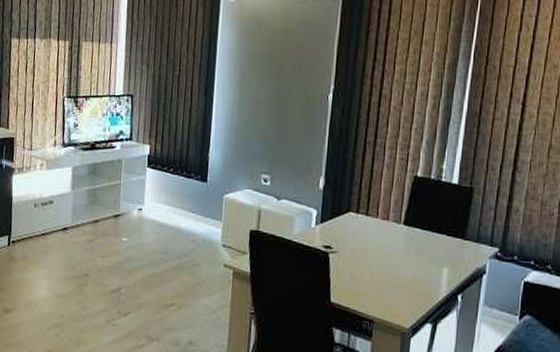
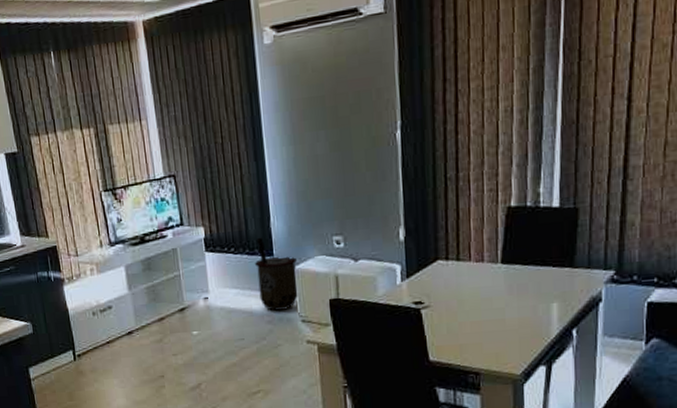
trash can: none [188,163,227,233] -> present [255,237,298,311]

